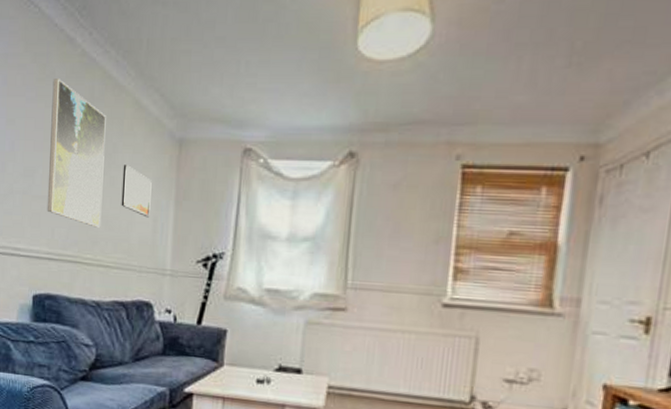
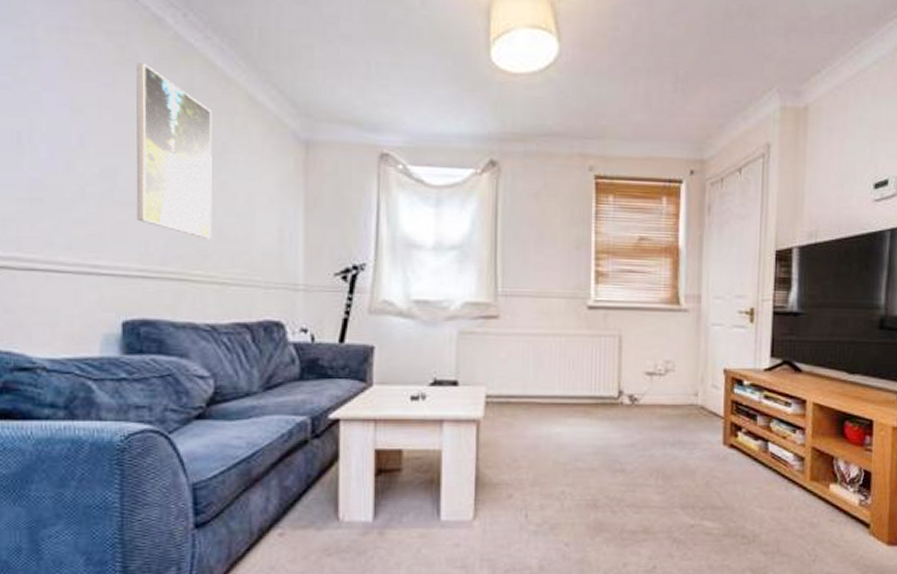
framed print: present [121,165,152,218] -> none [237,167,275,227]

